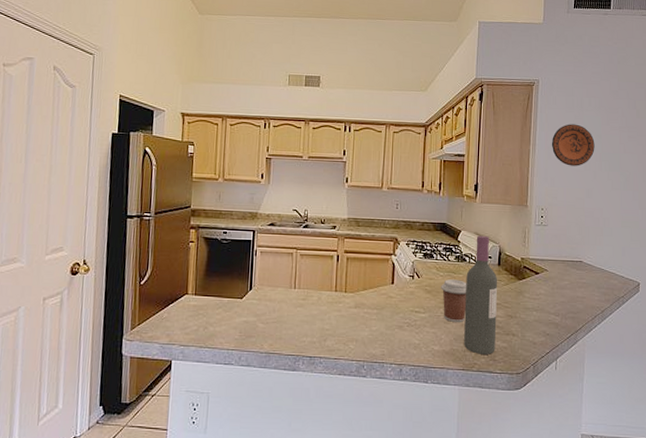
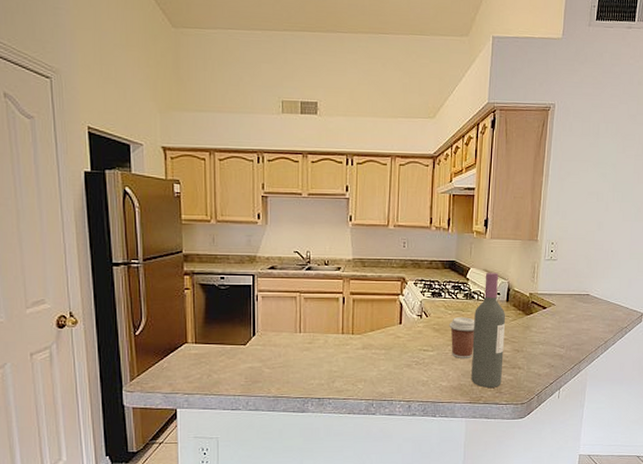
decorative plate: present [551,124,595,166] -> none [564,152,609,198]

